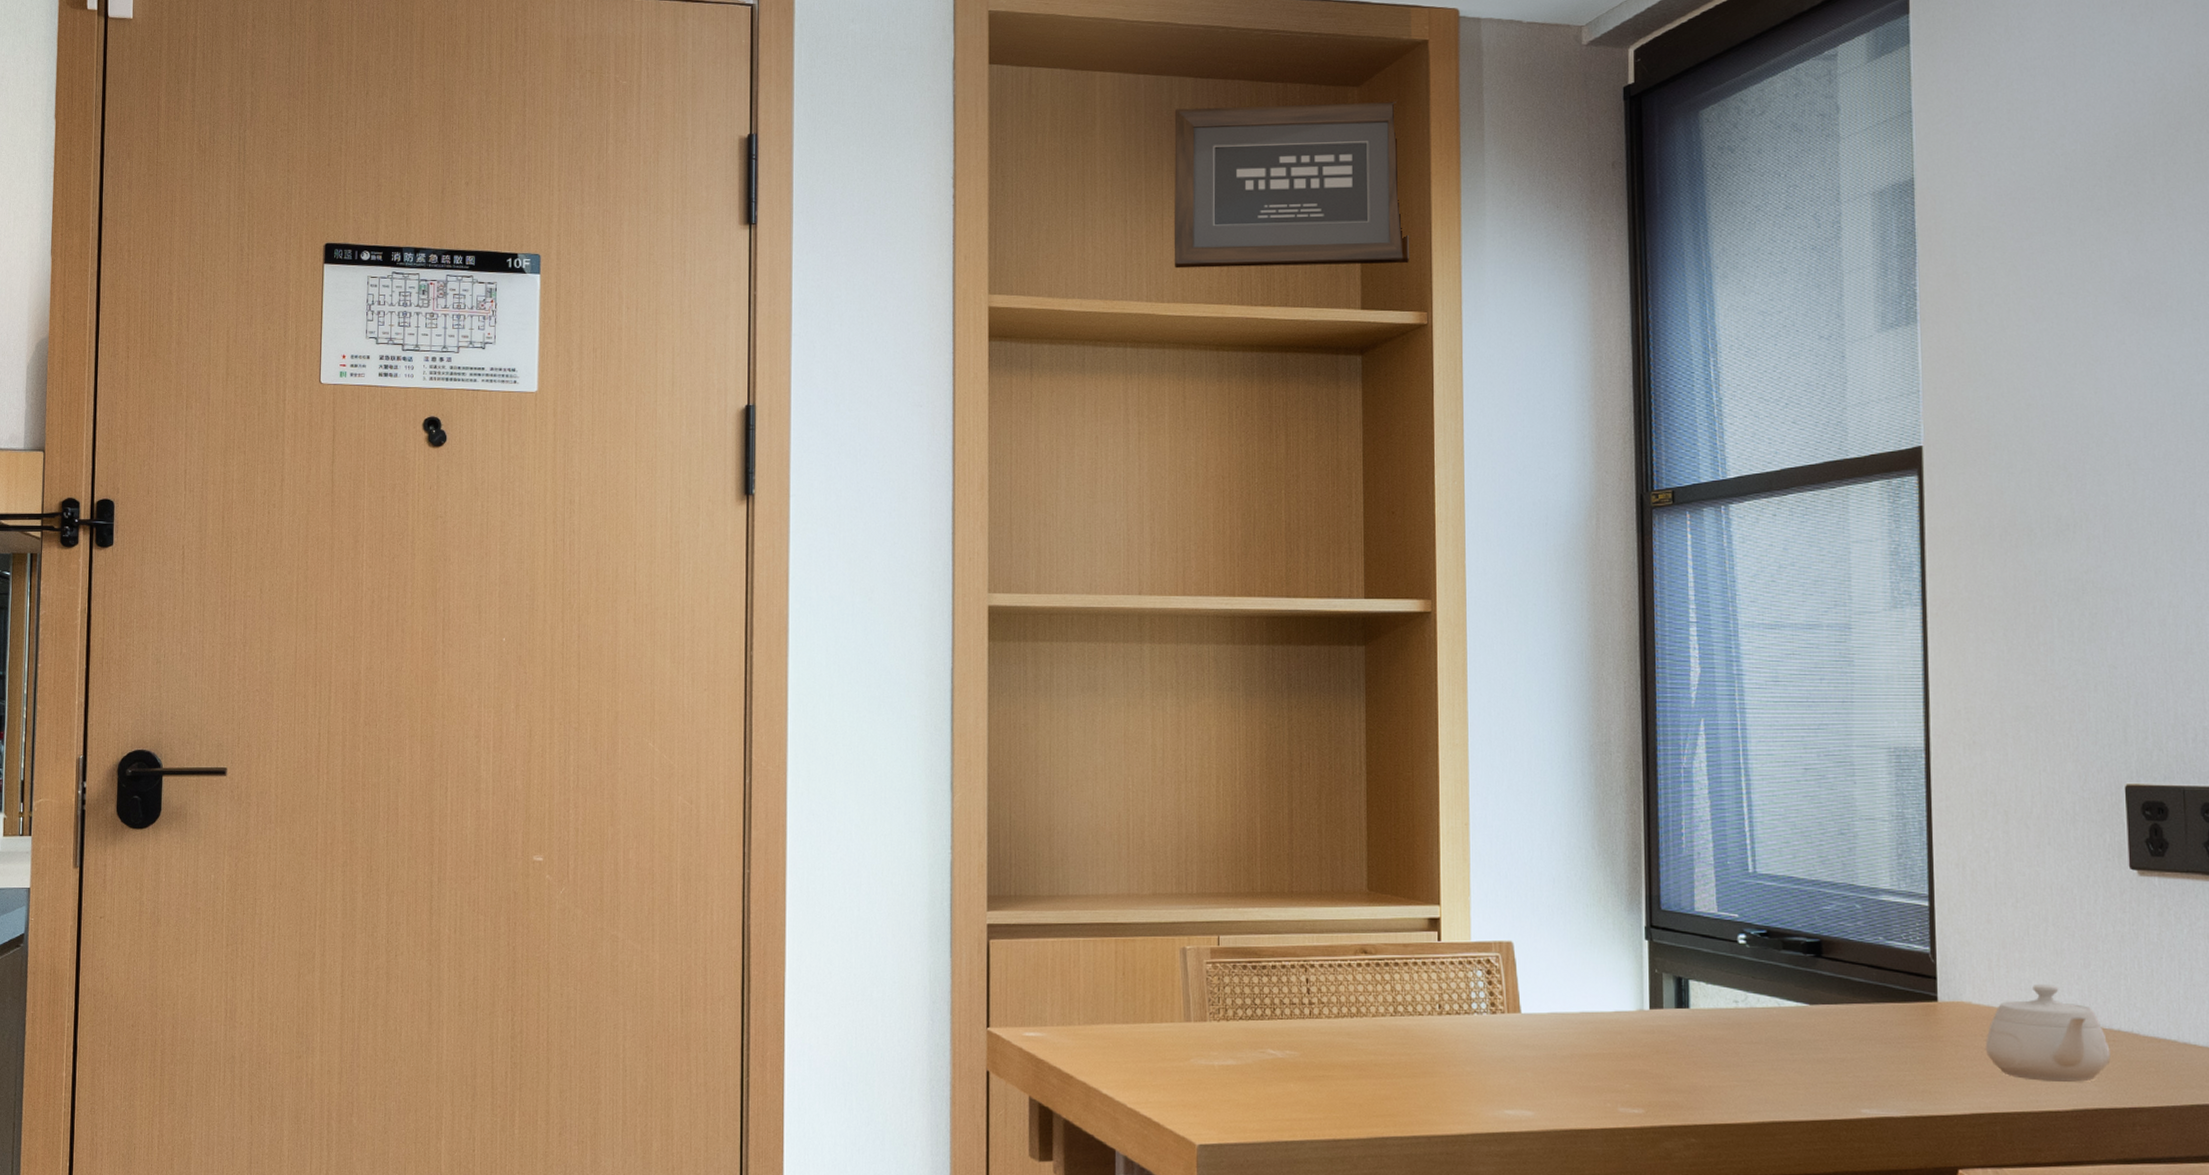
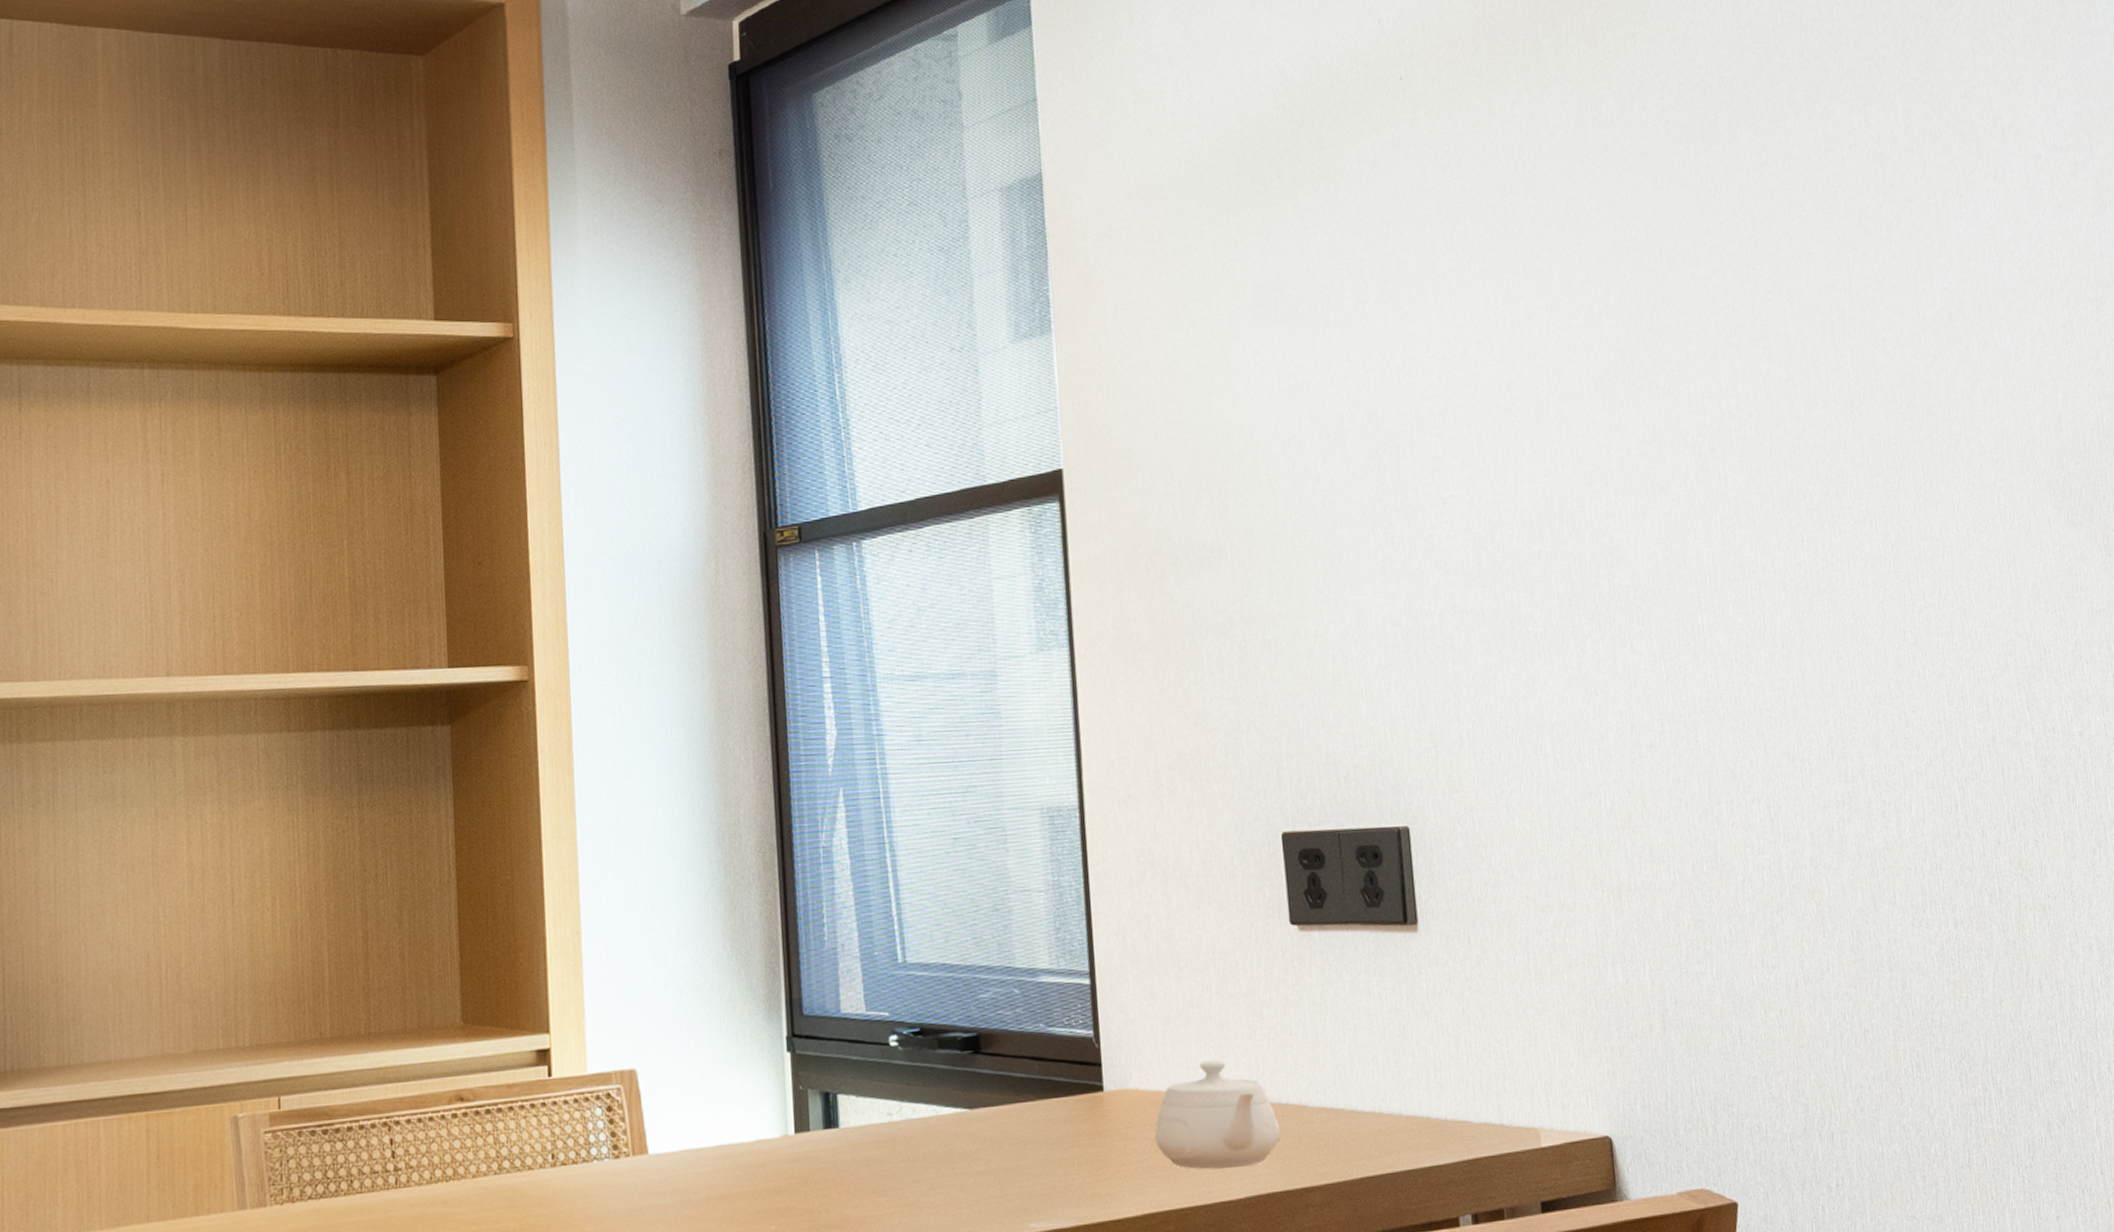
picture frame: present [1174,102,1409,269] -> none [199,74,490,271]

